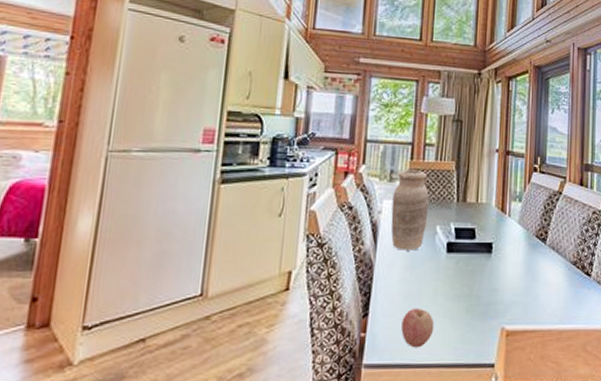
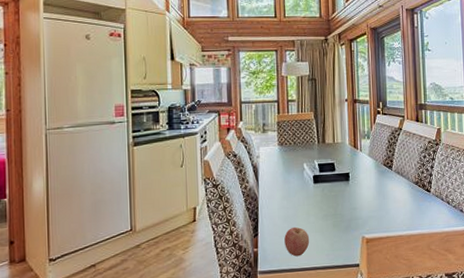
vase: present [391,170,429,251] -> none [267,122,296,185]

